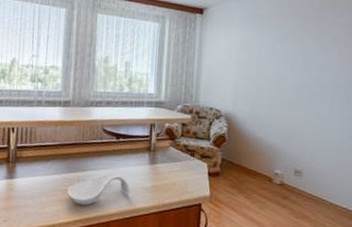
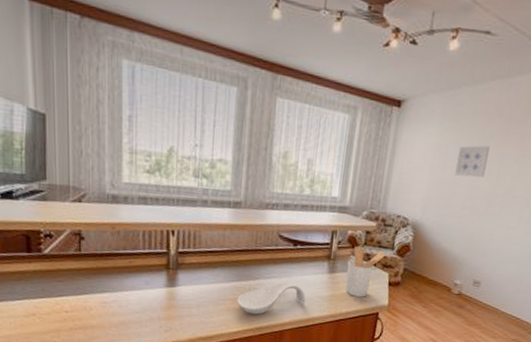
utensil holder: none [167,137,202,188] -> present [346,245,385,297]
wall art: none [259,41,290,70] -> present [454,145,490,178]

